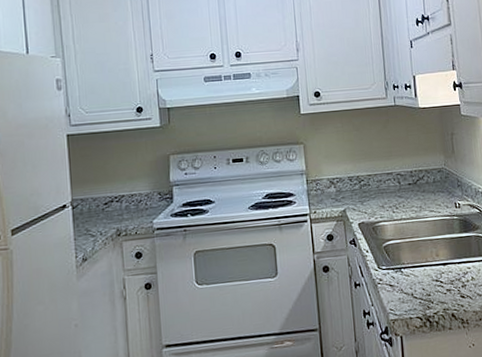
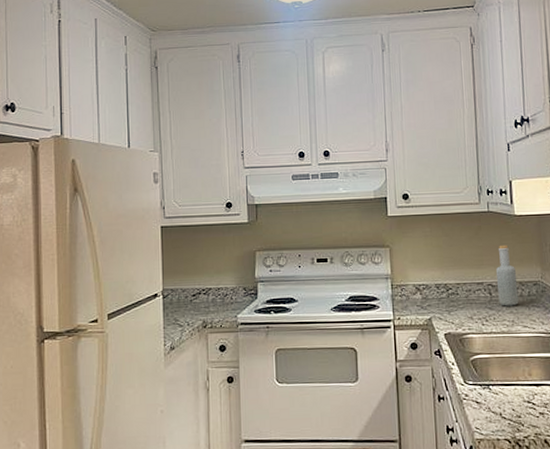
bottle: none [403,136,425,194] -> present [495,245,519,306]

